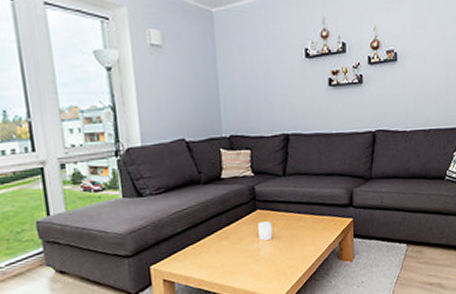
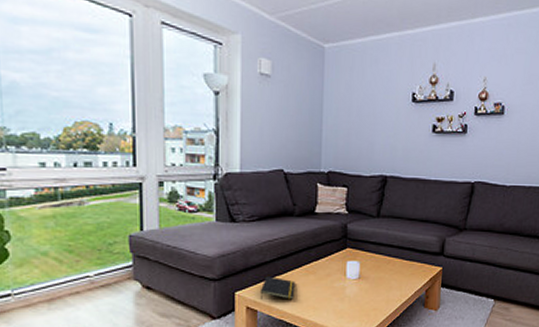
notepad: none [174,246,210,271] -> present [259,276,295,300]

